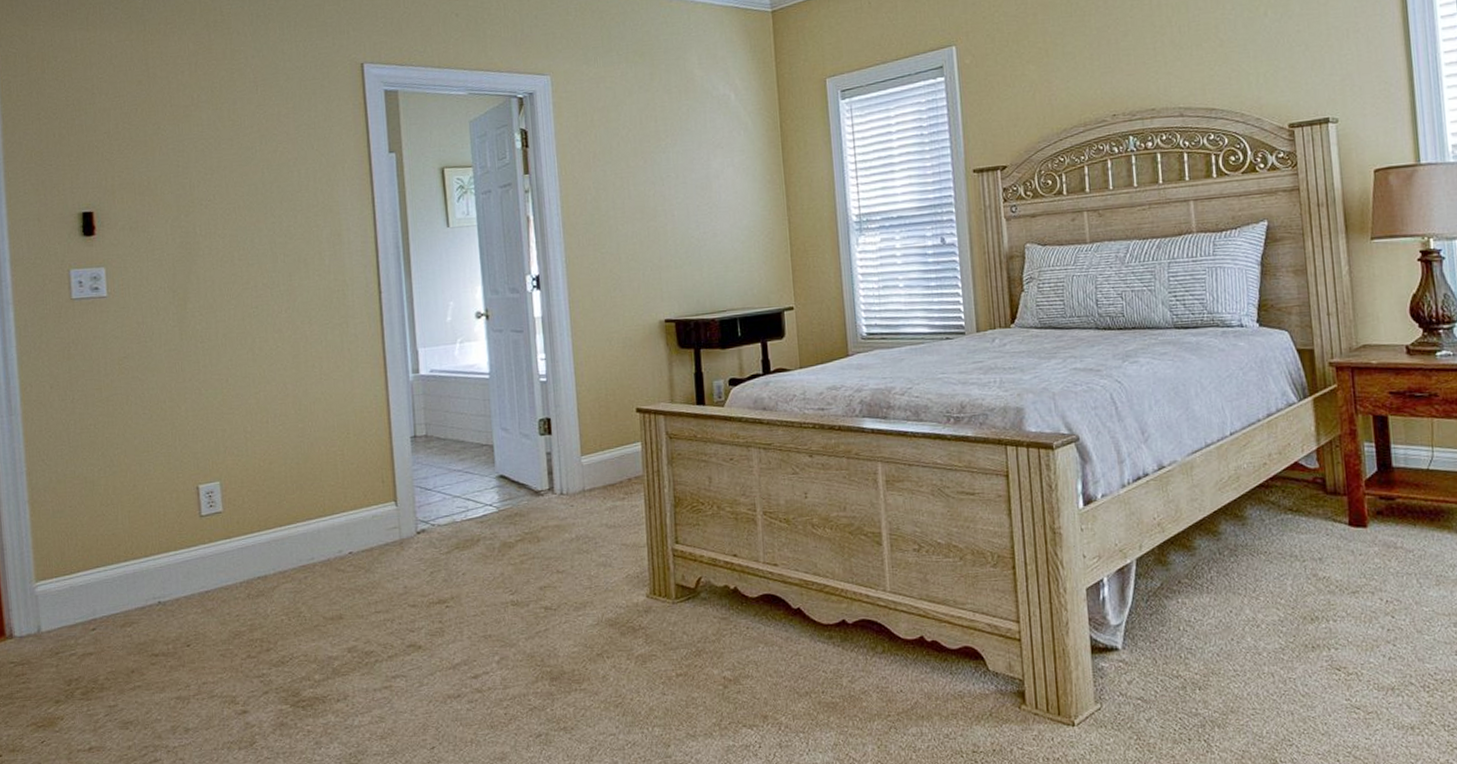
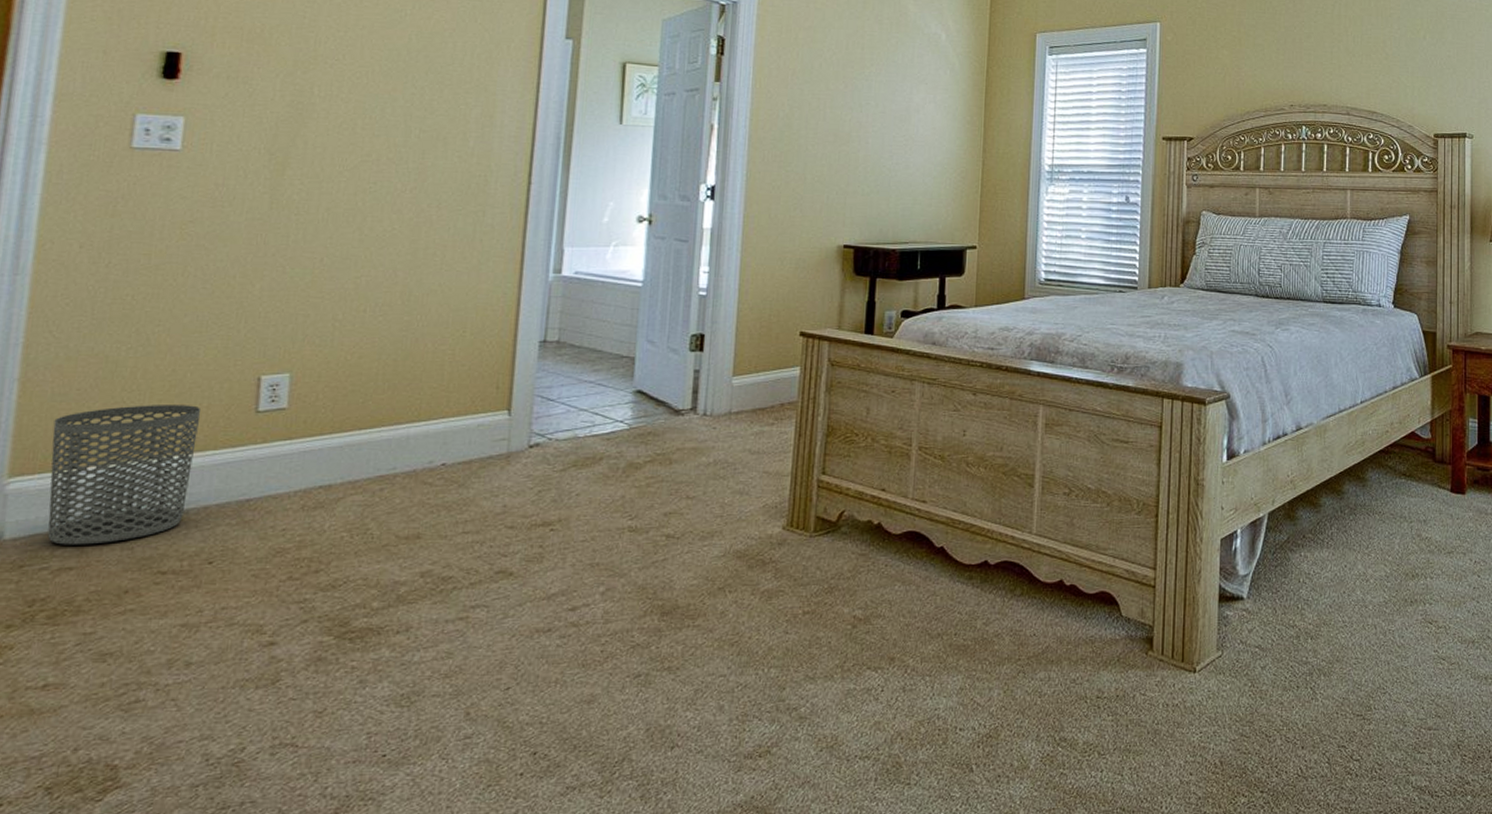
waste bin: none [58,514,162,635] -> present [47,405,201,545]

